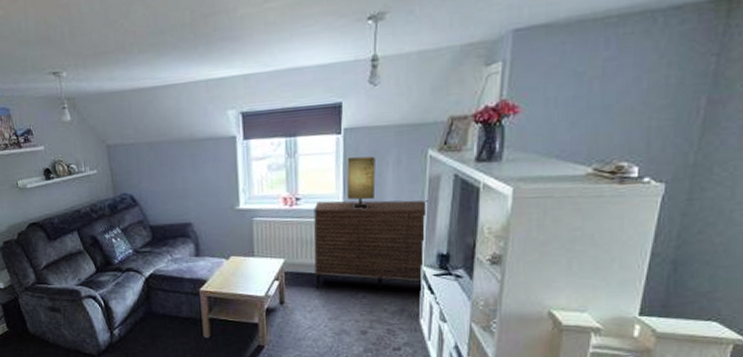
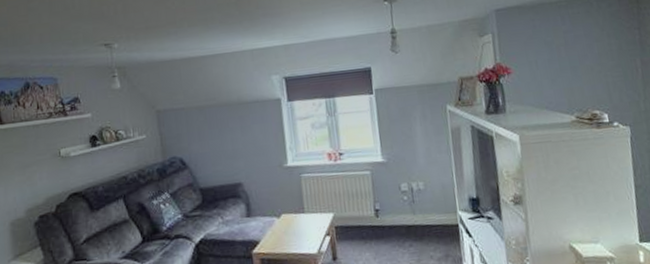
sideboard: present [314,200,428,289] -> none [356,149,459,241]
table lamp: present [346,156,376,209] -> none [380,112,408,161]

